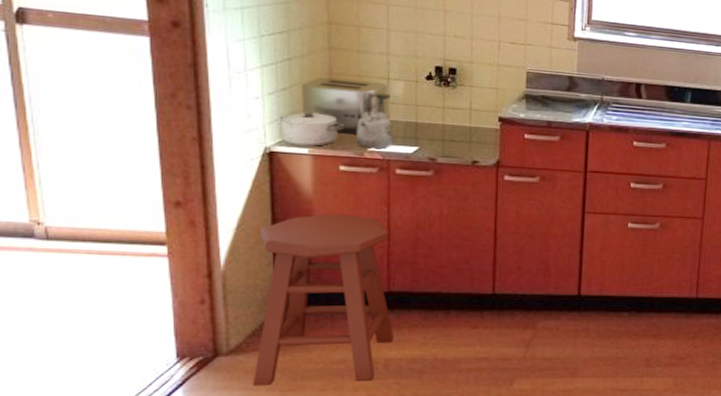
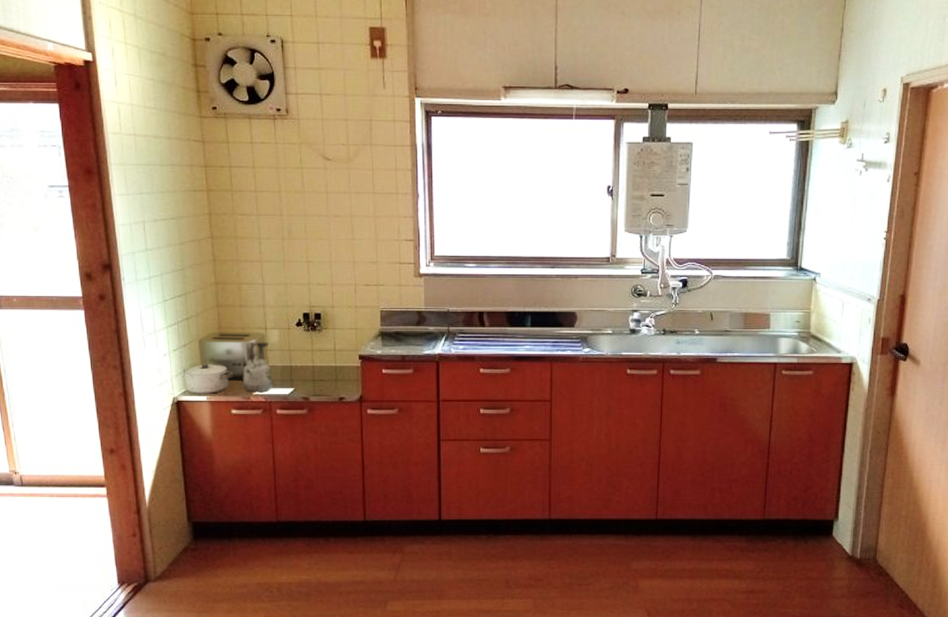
stool: present [252,214,394,386] -> none [173,453,284,608]

